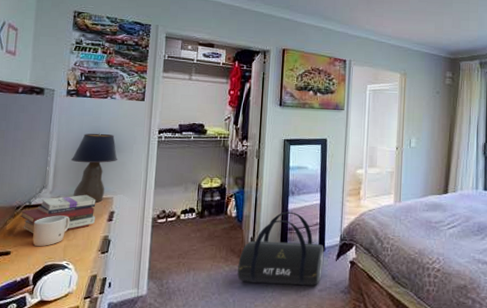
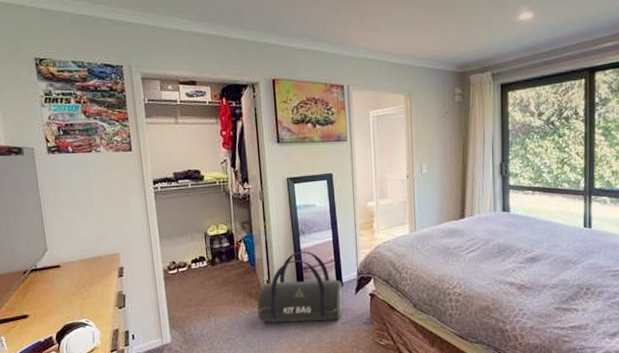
books: present [20,194,96,233] -> none [28,253,106,295]
mug: present [32,215,71,247] -> none [44,275,82,308]
table lamp: present [70,133,118,204] -> none [67,189,117,261]

